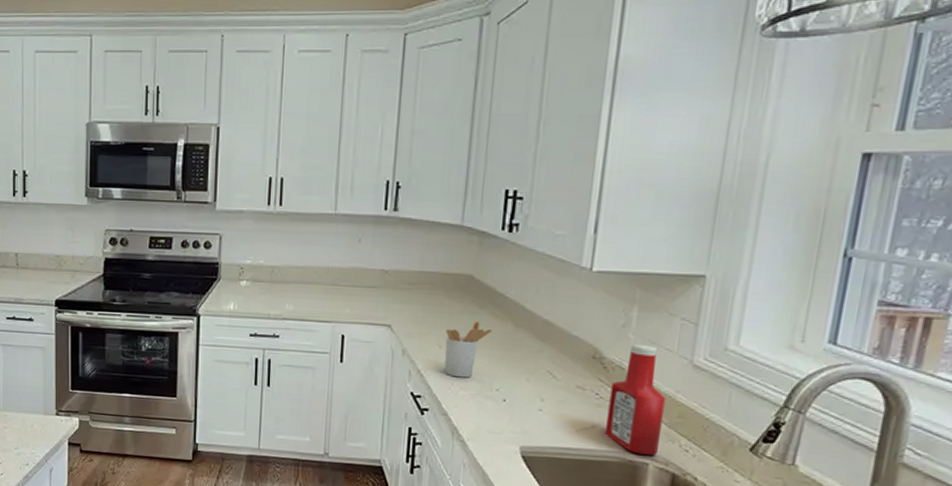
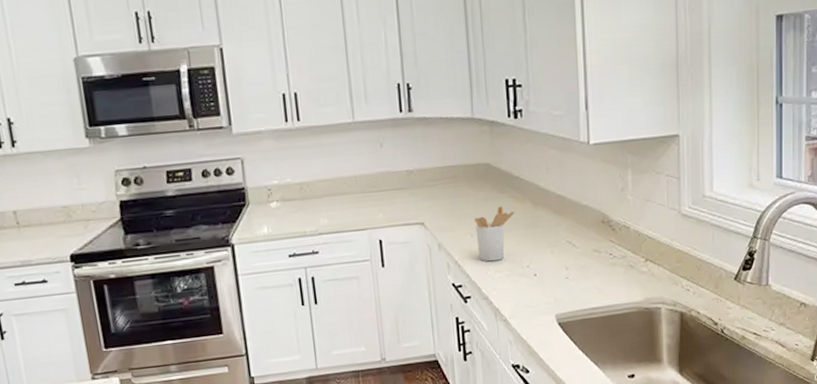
ketchup bottle: present [605,344,667,455] -> none [621,203,667,301]

